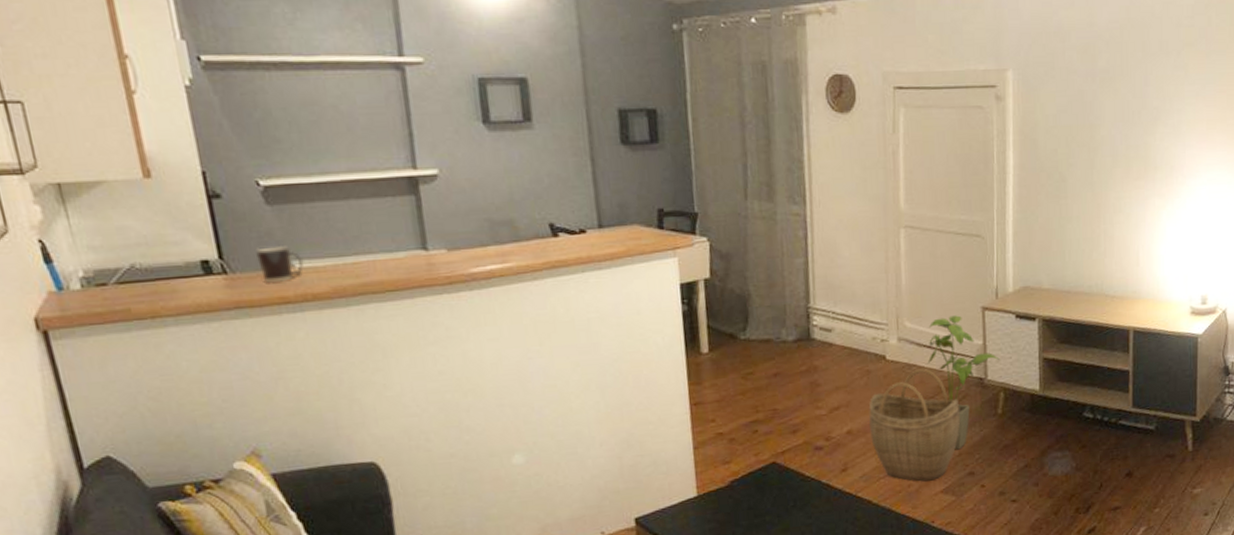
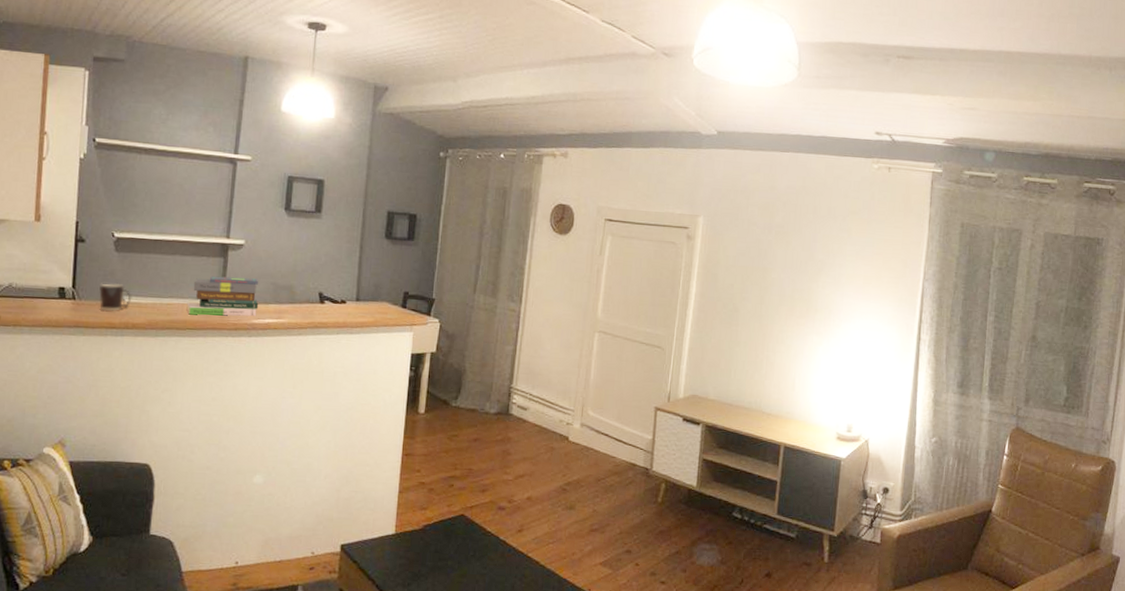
books: none [379,216,475,273] -> present [186,275,259,317]
woven basket: present [868,369,960,482] -> none [546,453,625,552]
house plant: present [927,315,1000,450] -> none [603,411,665,529]

